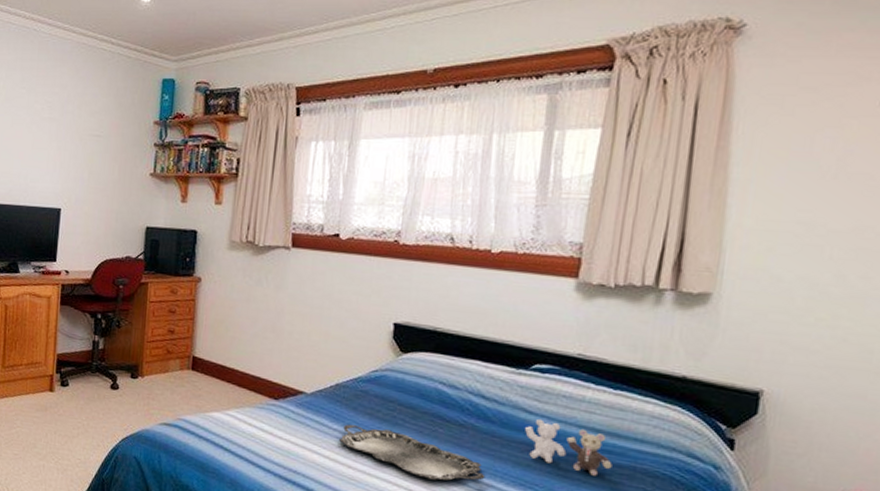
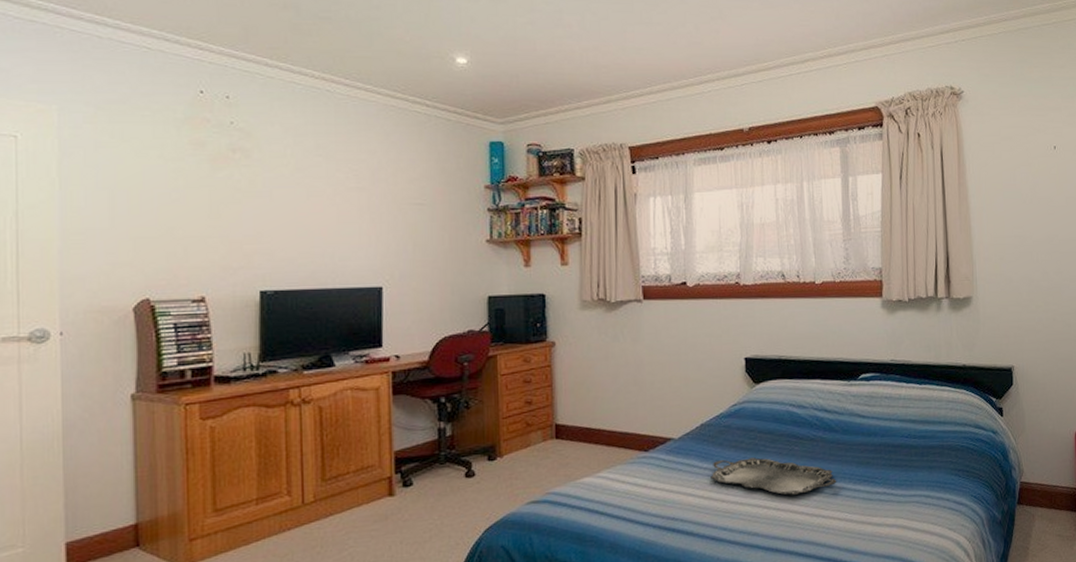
teddy bear: present [525,418,612,476] -> none [862,420,927,460]

